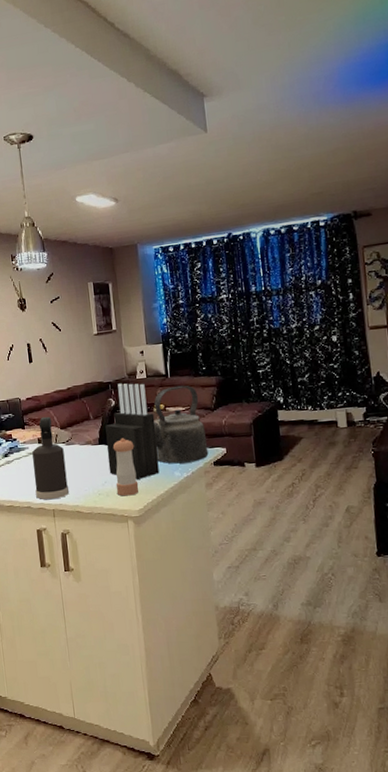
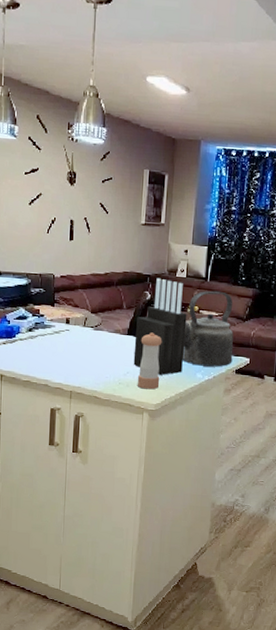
spray bottle: present [32,416,70,500] -> none [55,297,91,381]

